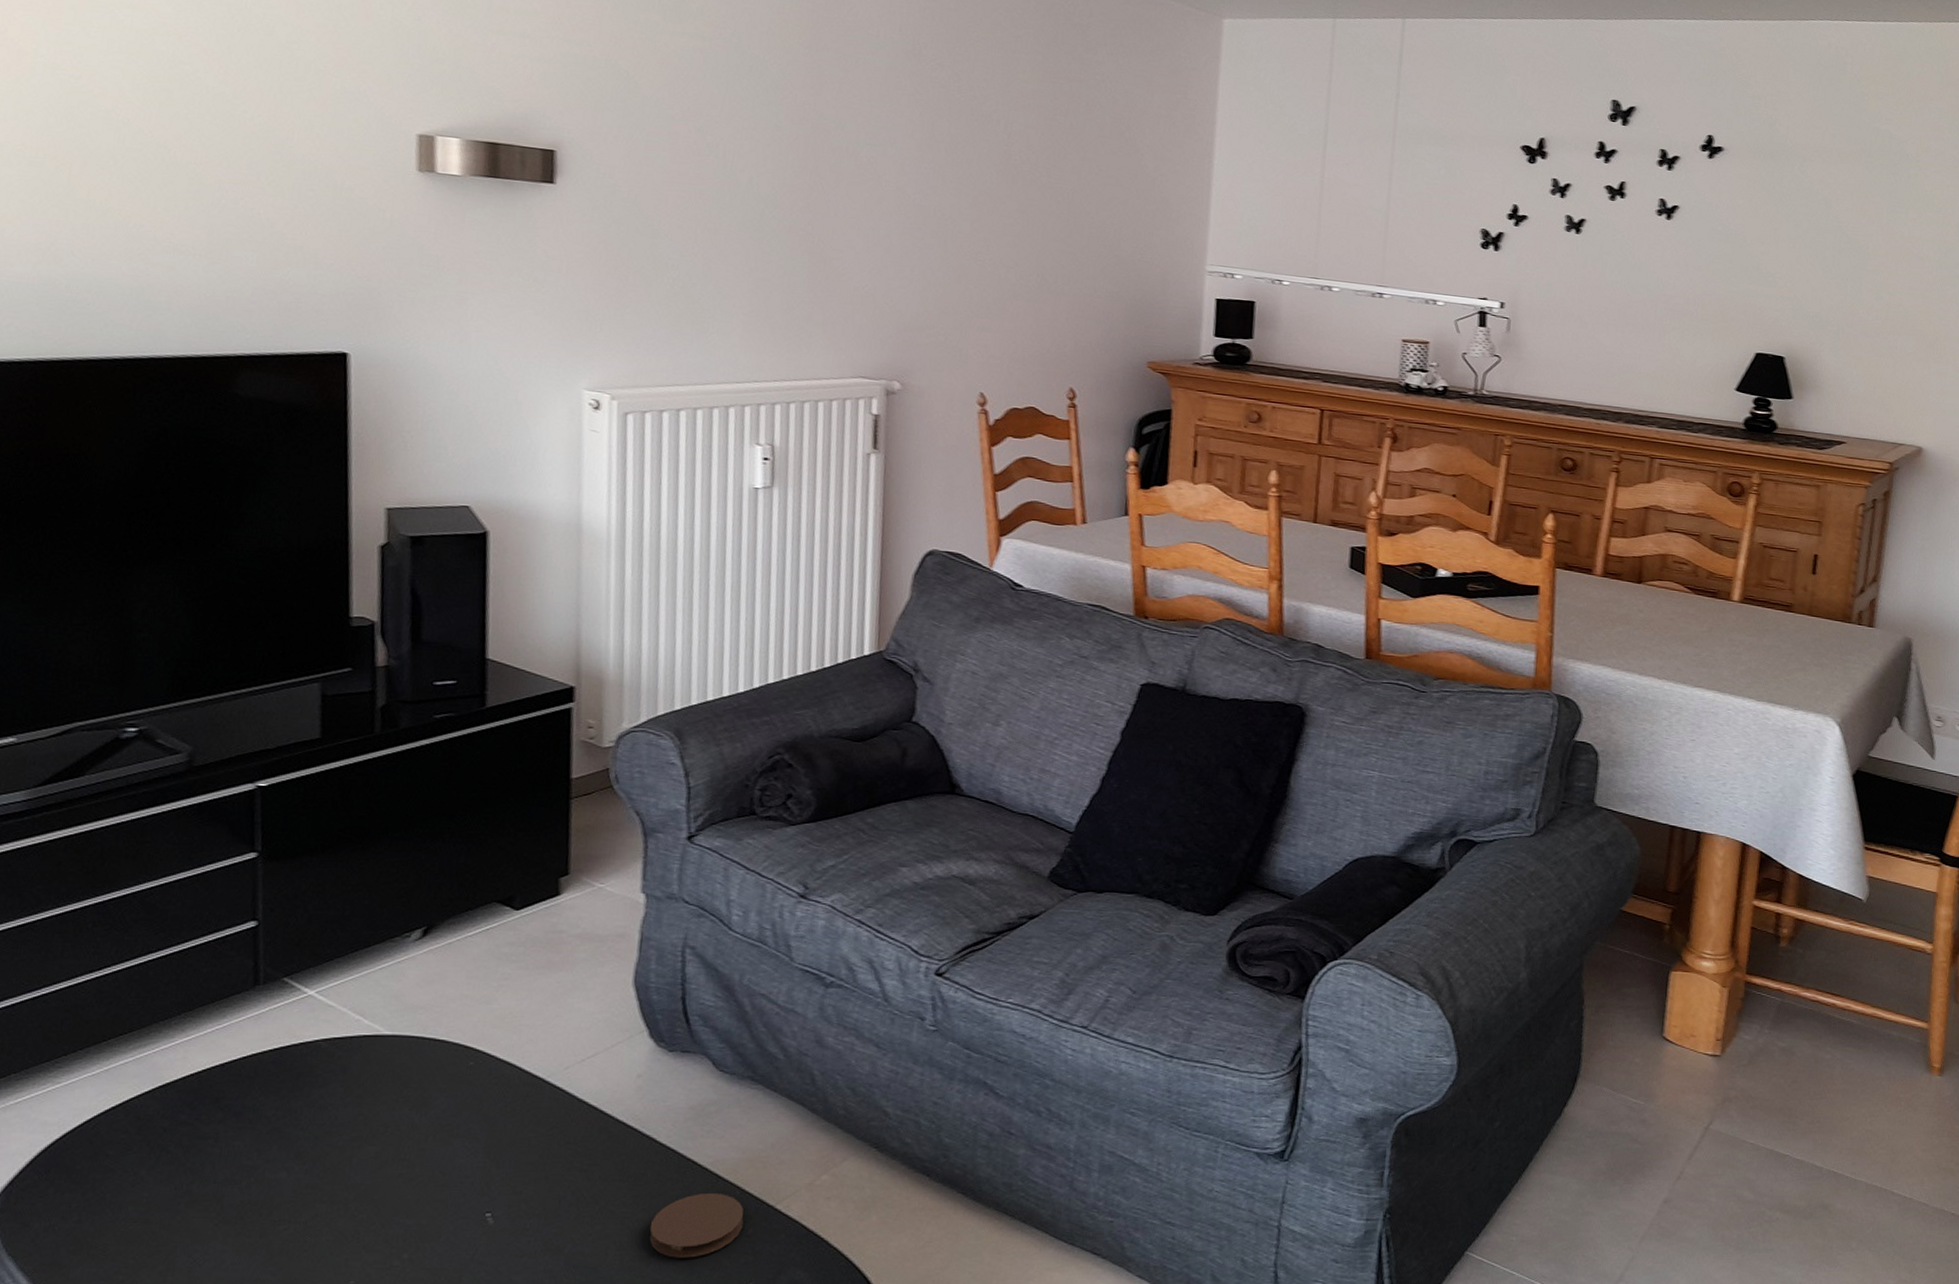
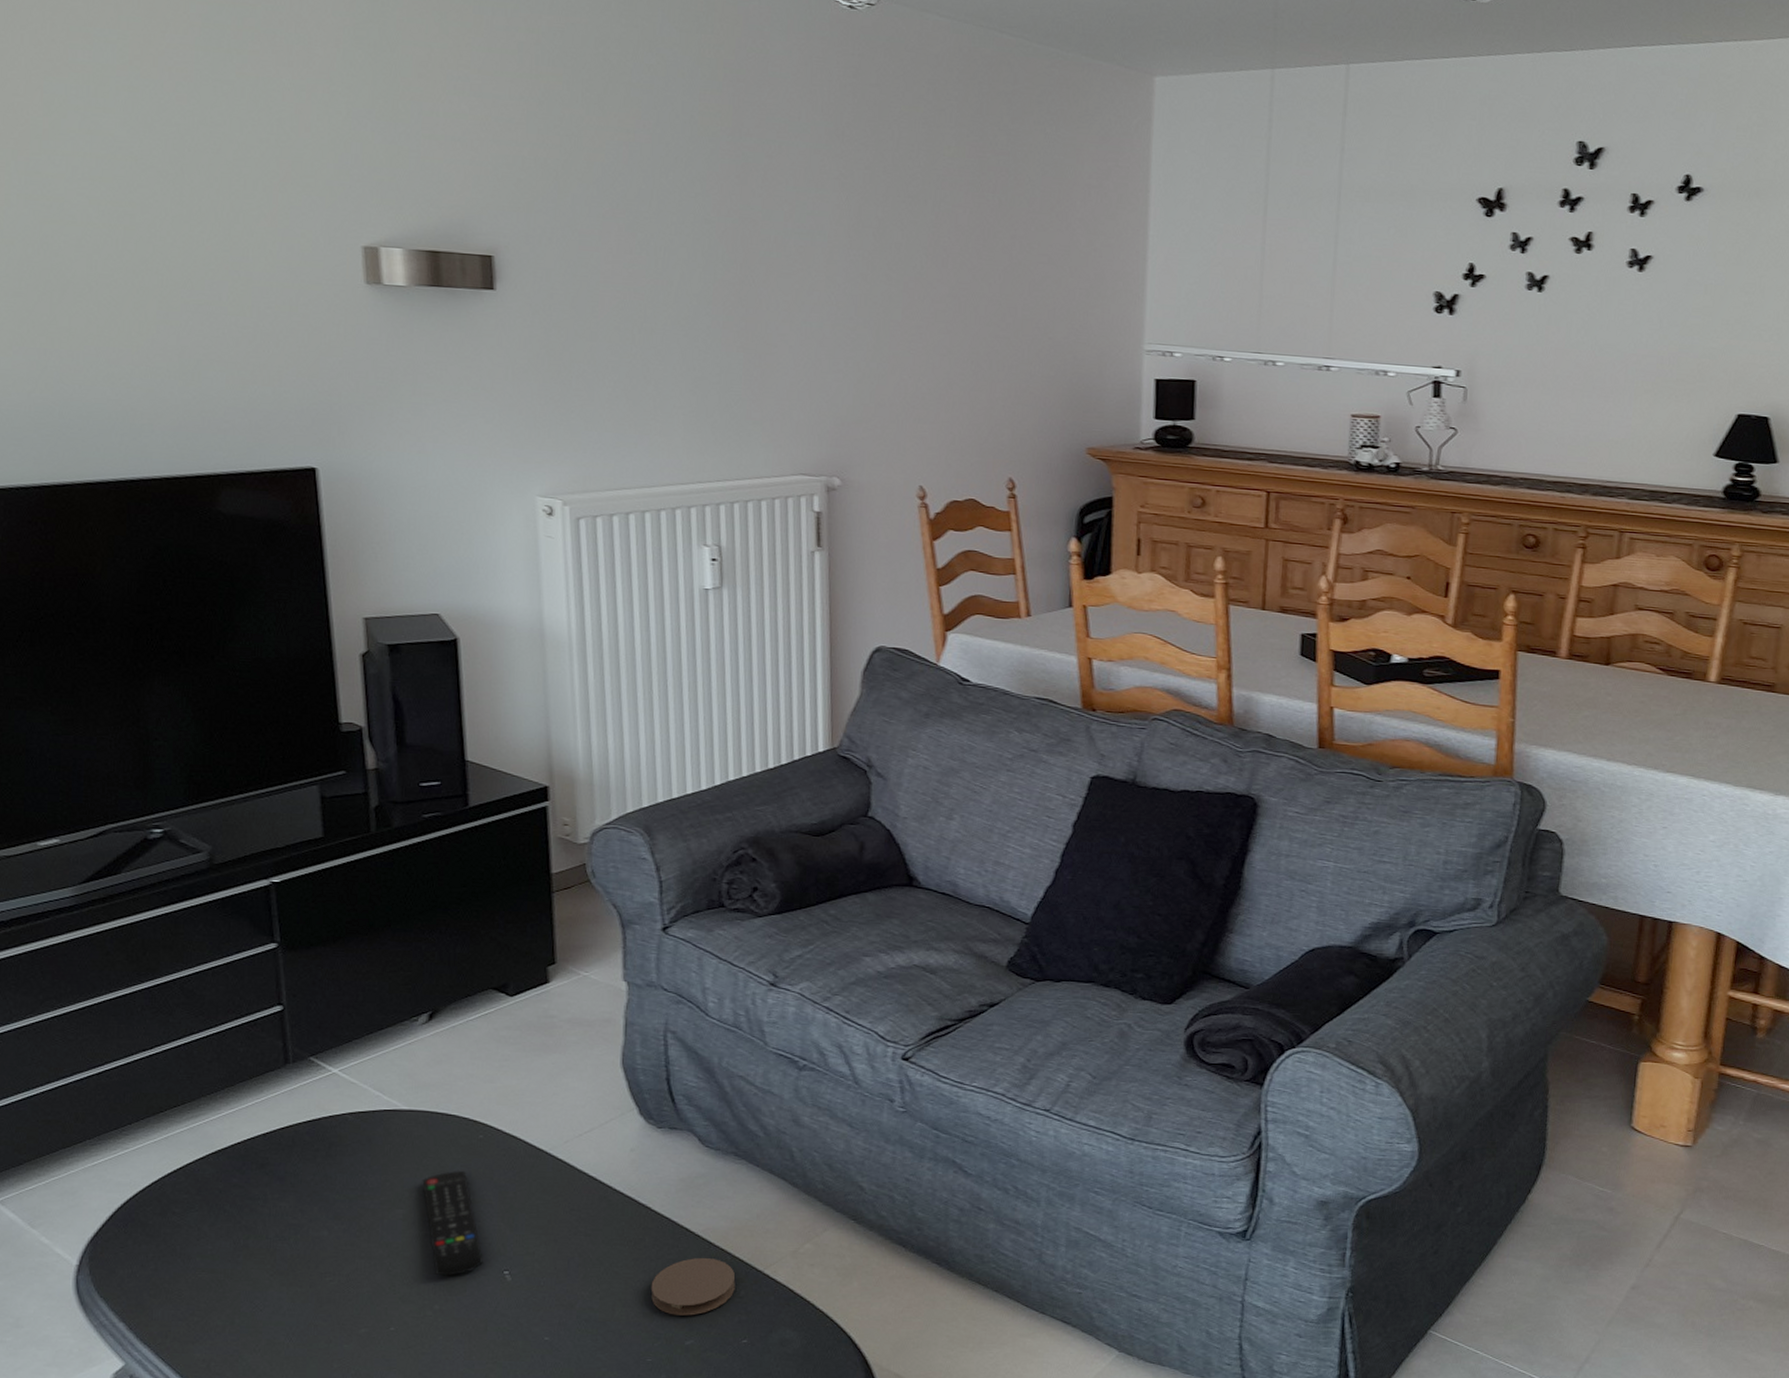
remote control: none [400,1102,463,1221] -> present [422,1171,483,1276]

